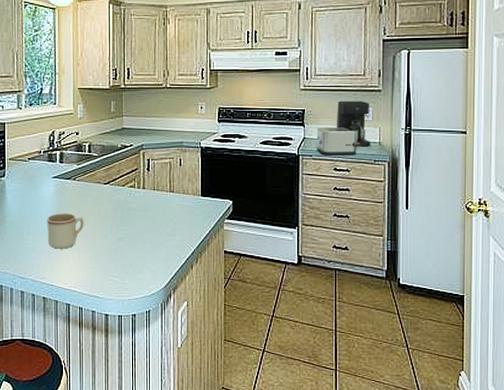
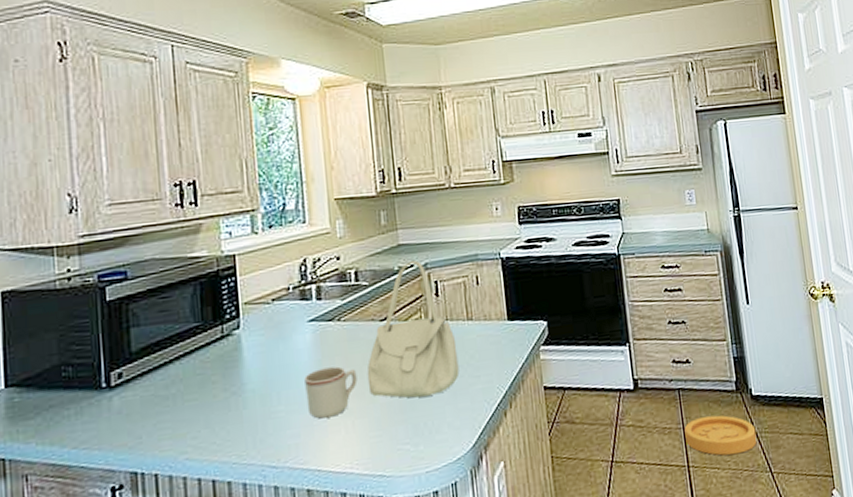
handbag: none [91,141,160,244] -> present [367,260,460,398]
toaster: present [316,126,359,156] -> none [636,214,685,252]
coffee maker: present [336,100,370,147] -> none [655,182,698,237]
pet bowl: none [336,295,399,328] -> present [684,415,757,456]

